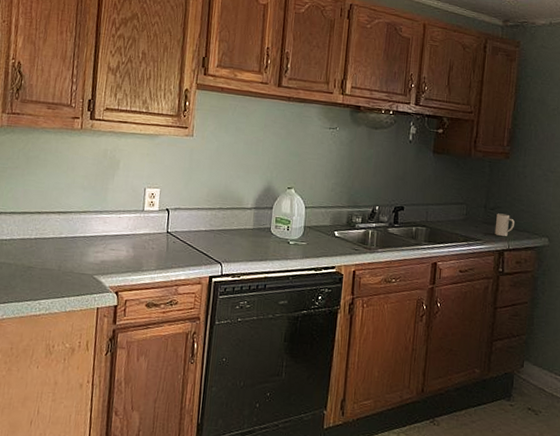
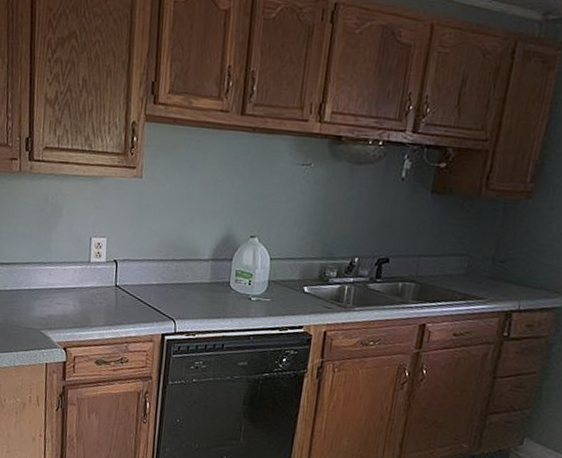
mug: present [494,213,514,236] -> none [502,266,530,295]

